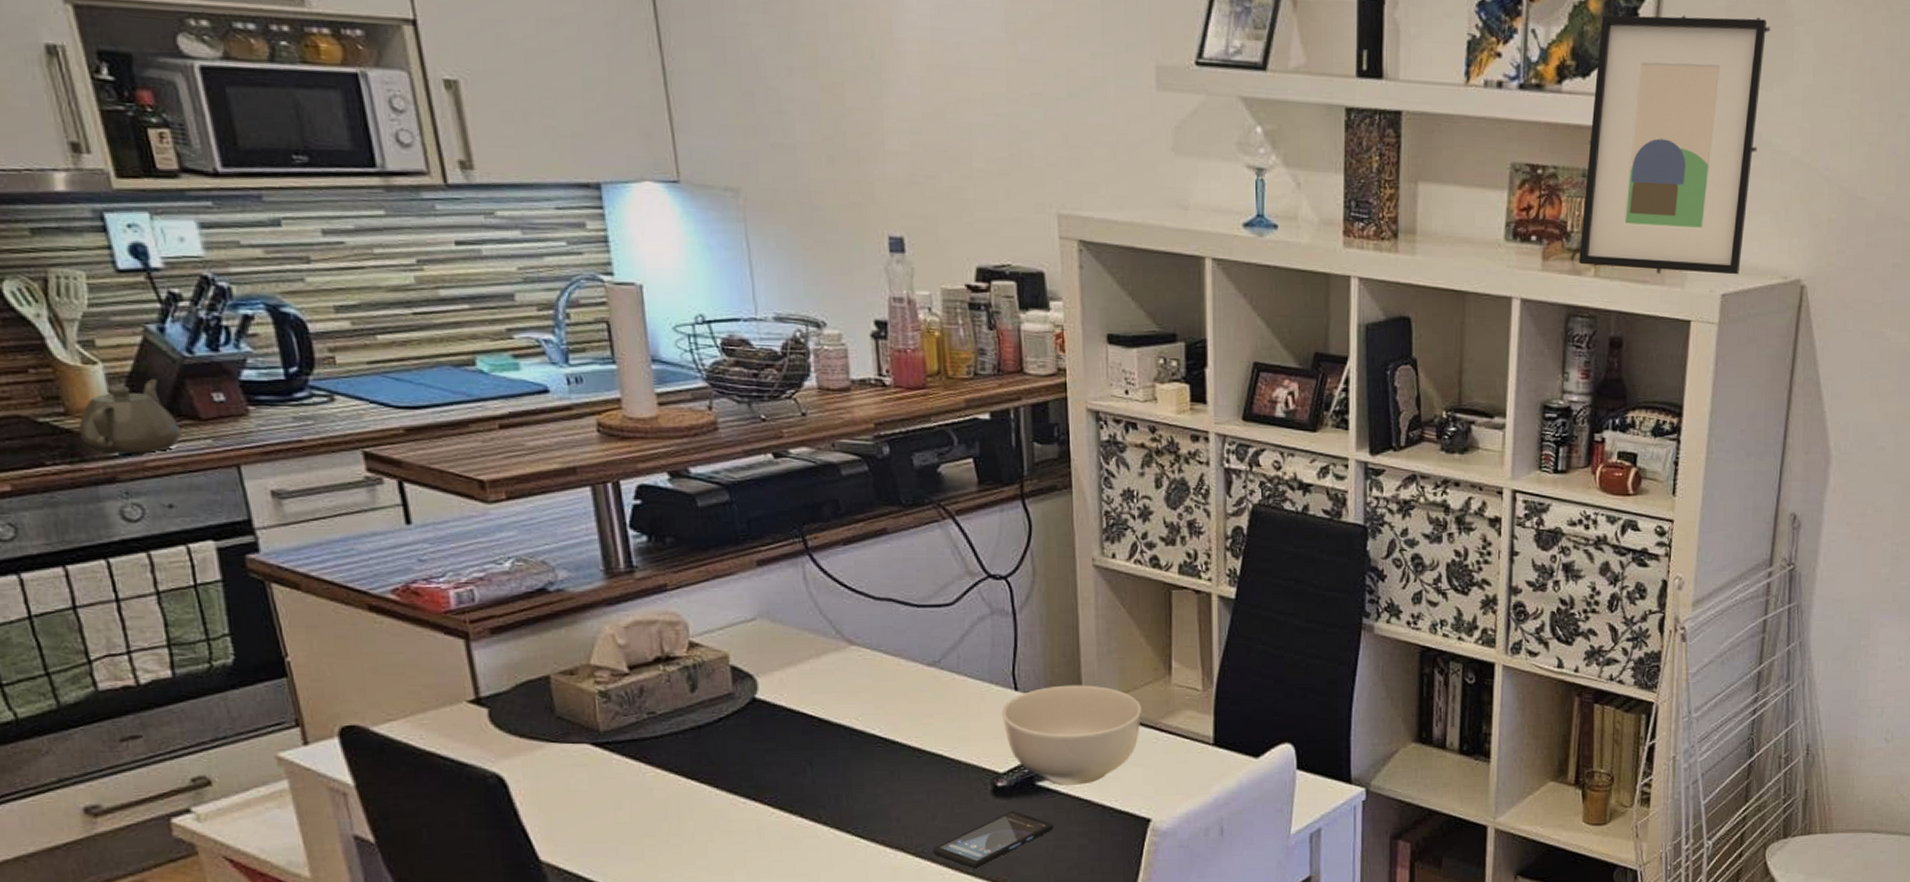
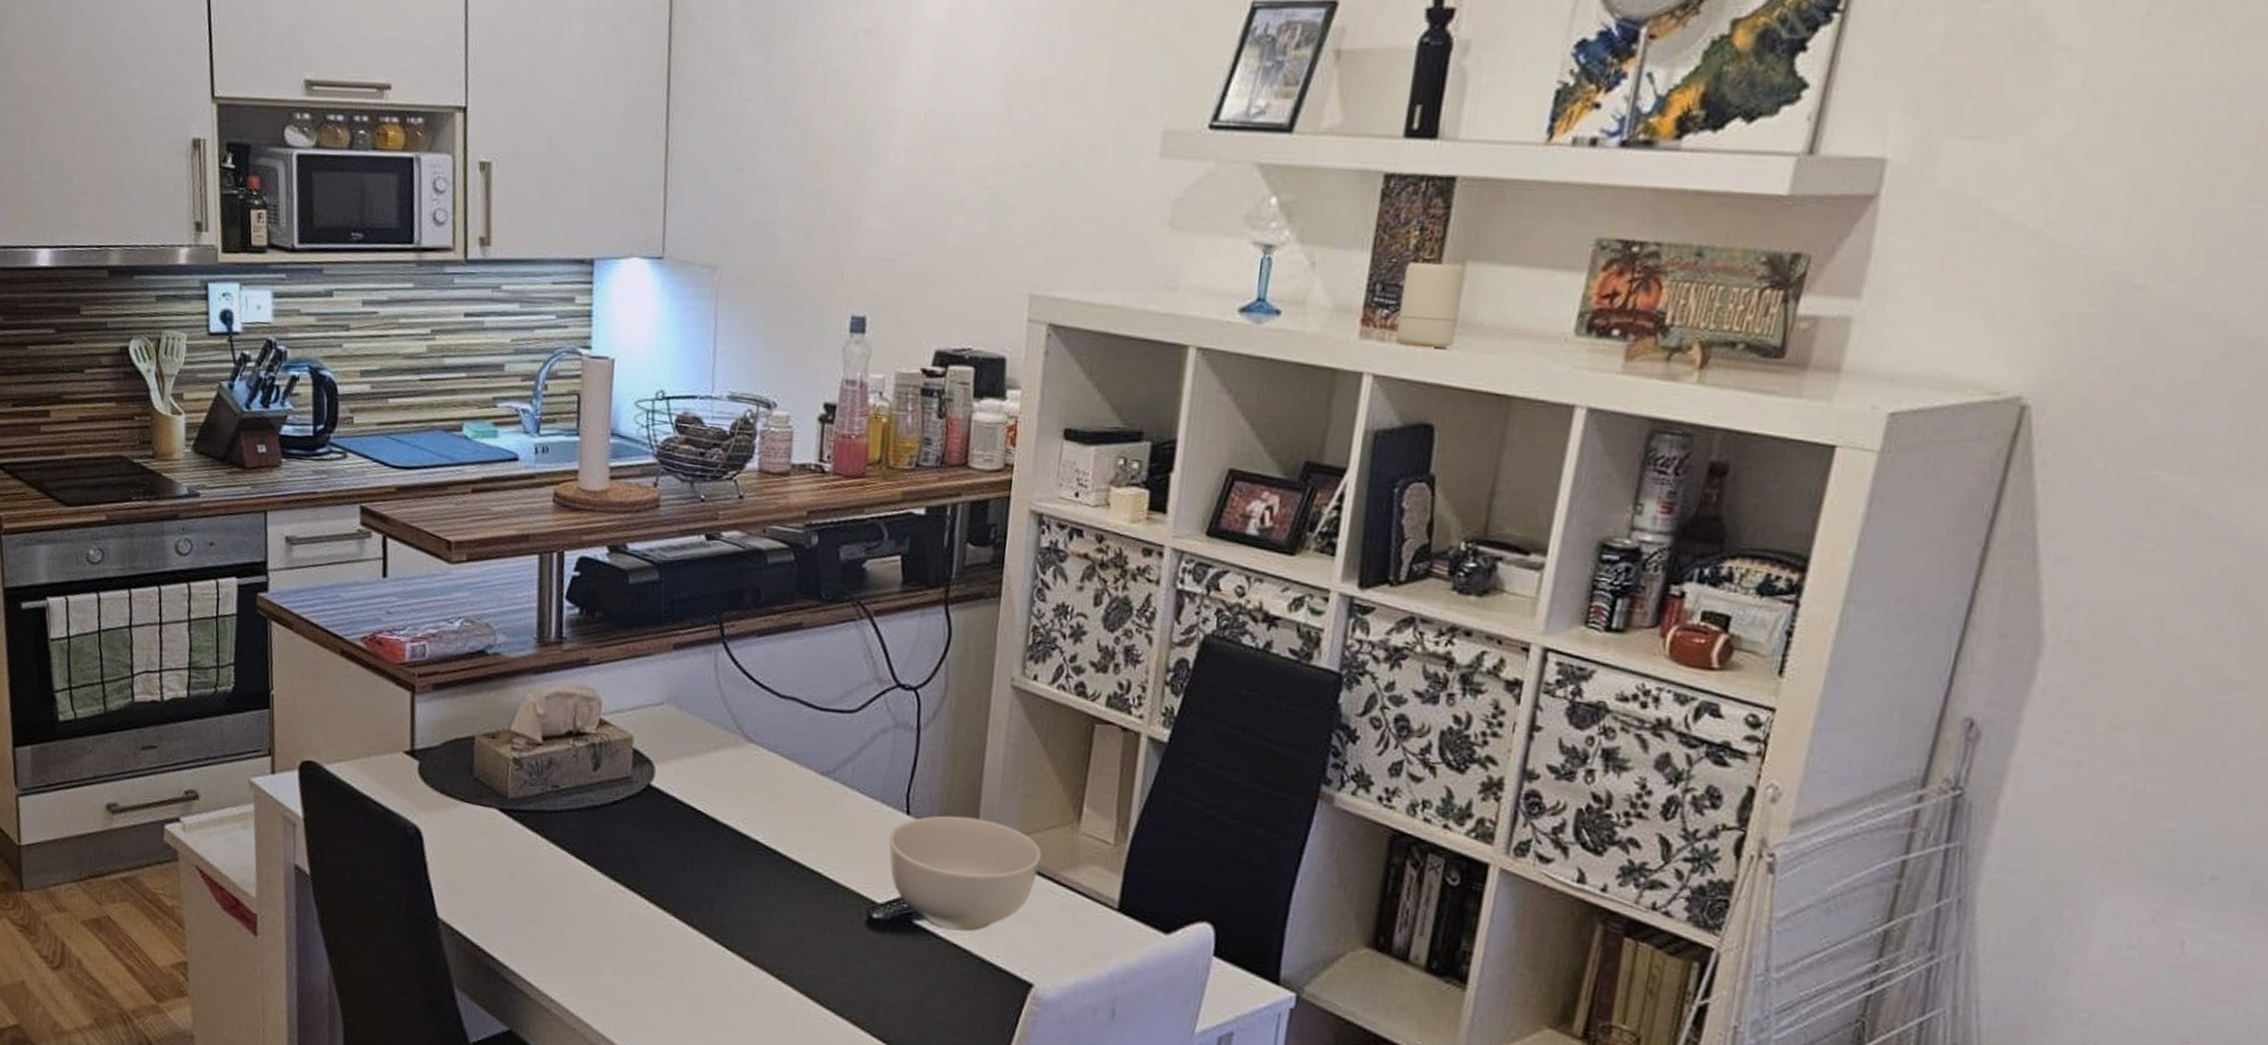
teapot: present [78,378,183,456] -> none [158,429,231,497]
smartphone: present [933,811,1054,869] -> none [796,947,926,1005]
candle: none [1371,182,1417,254] -> present [1395,261,1465,348]
picture frame: present [1579,15,1771,275] -> none [1677,43,2014,388]

